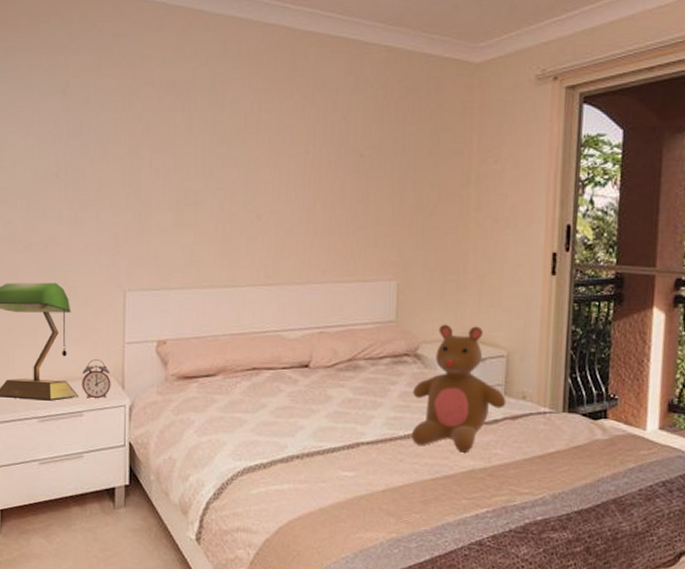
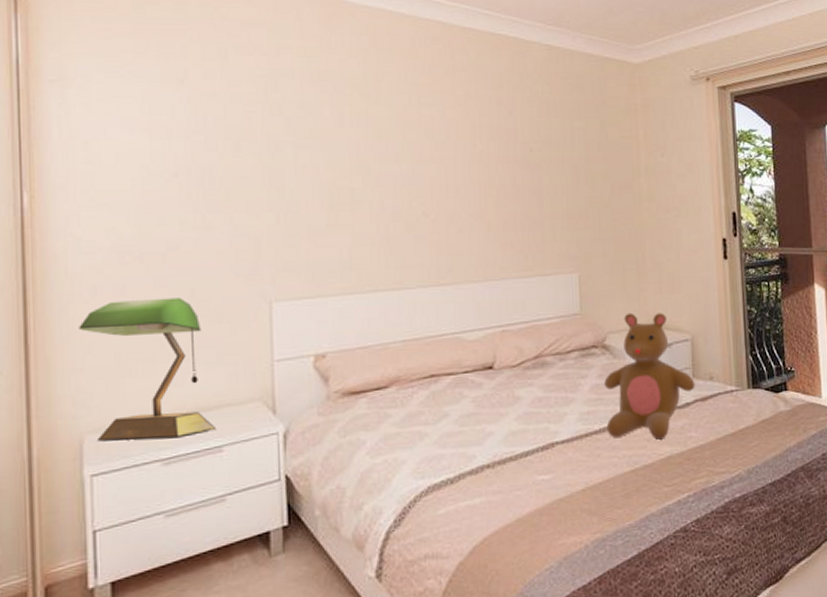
alarm clock: present [82,359,111,399] -> none [219,383,259,430]

